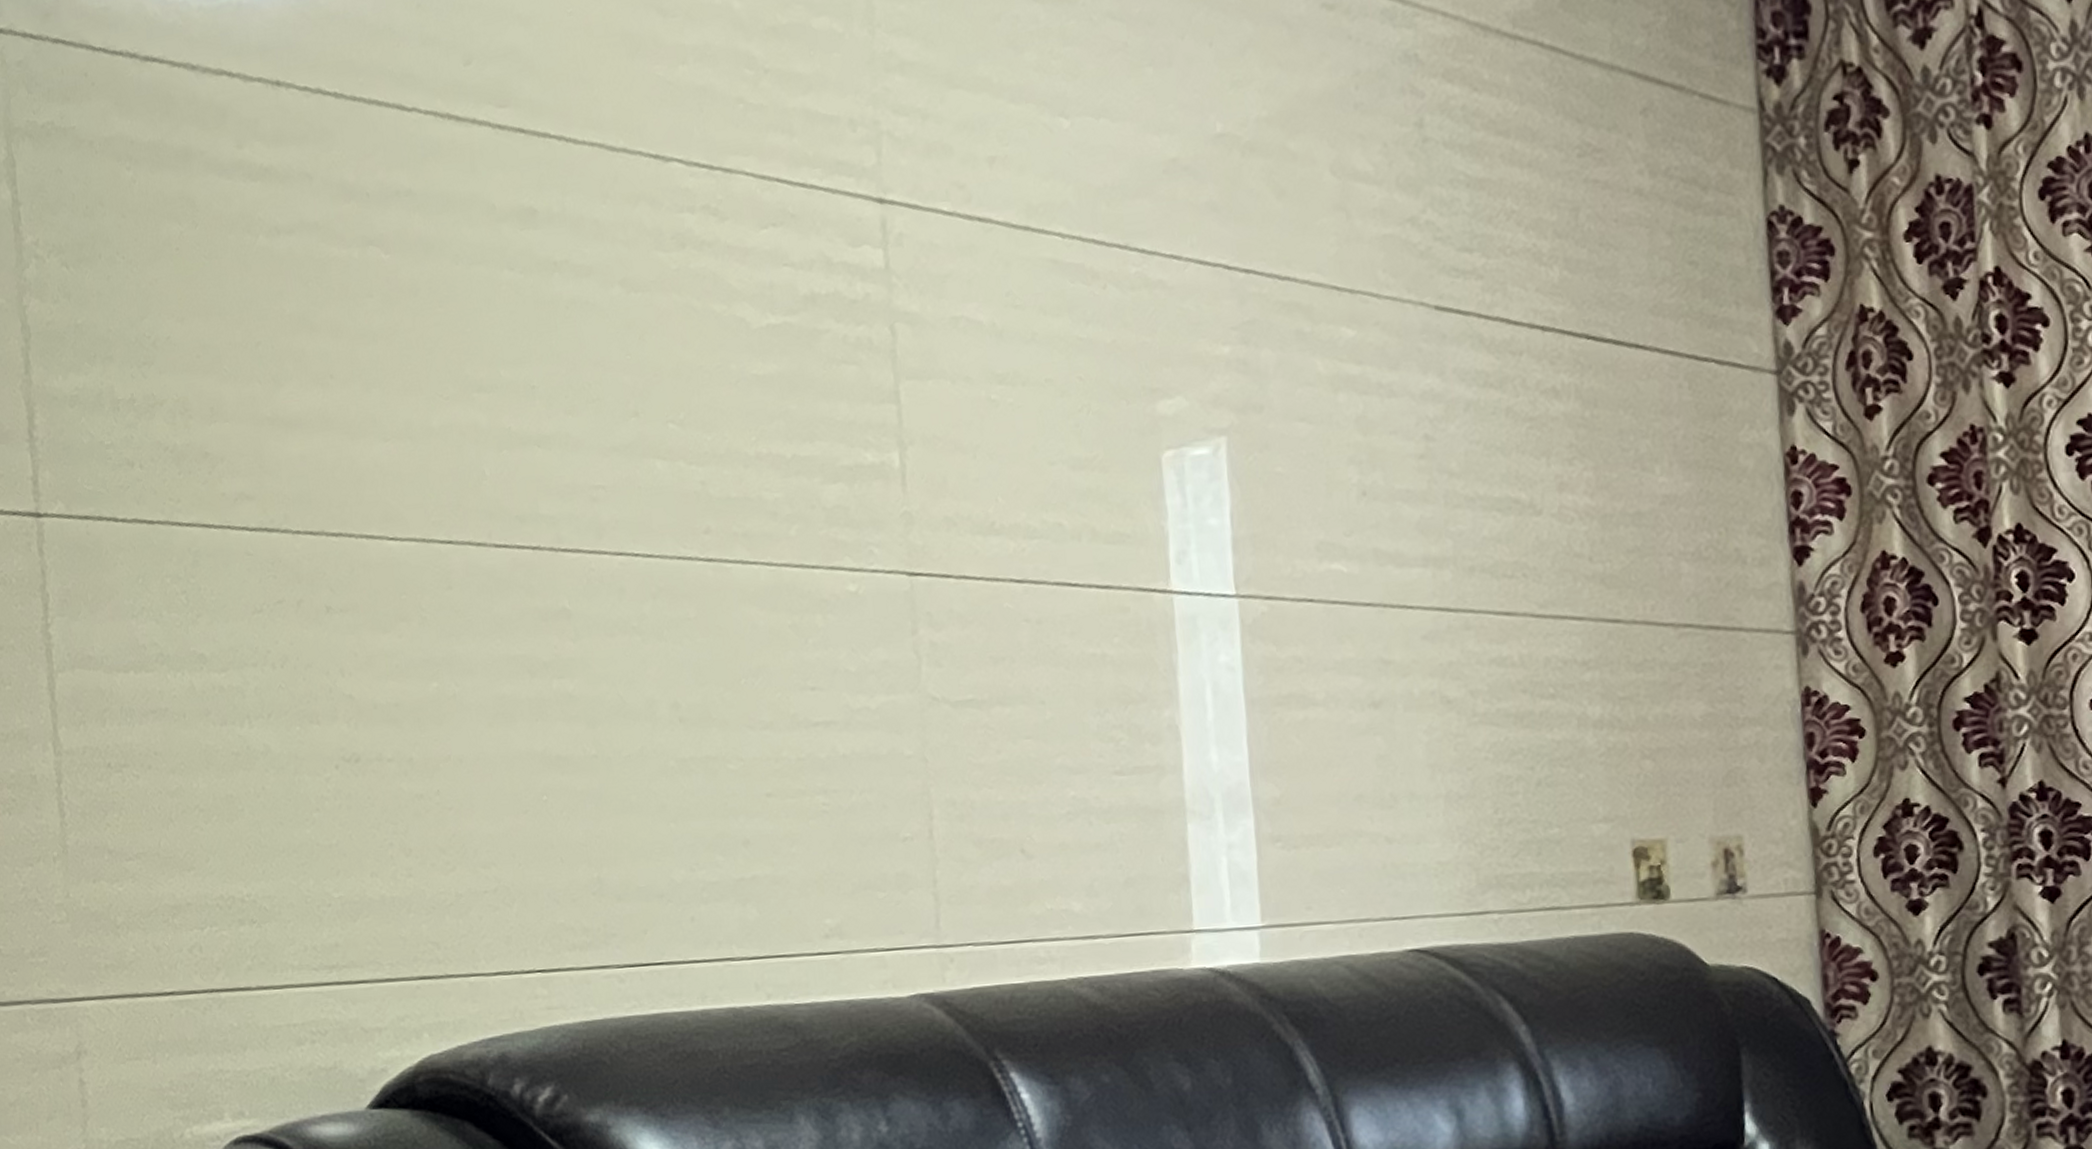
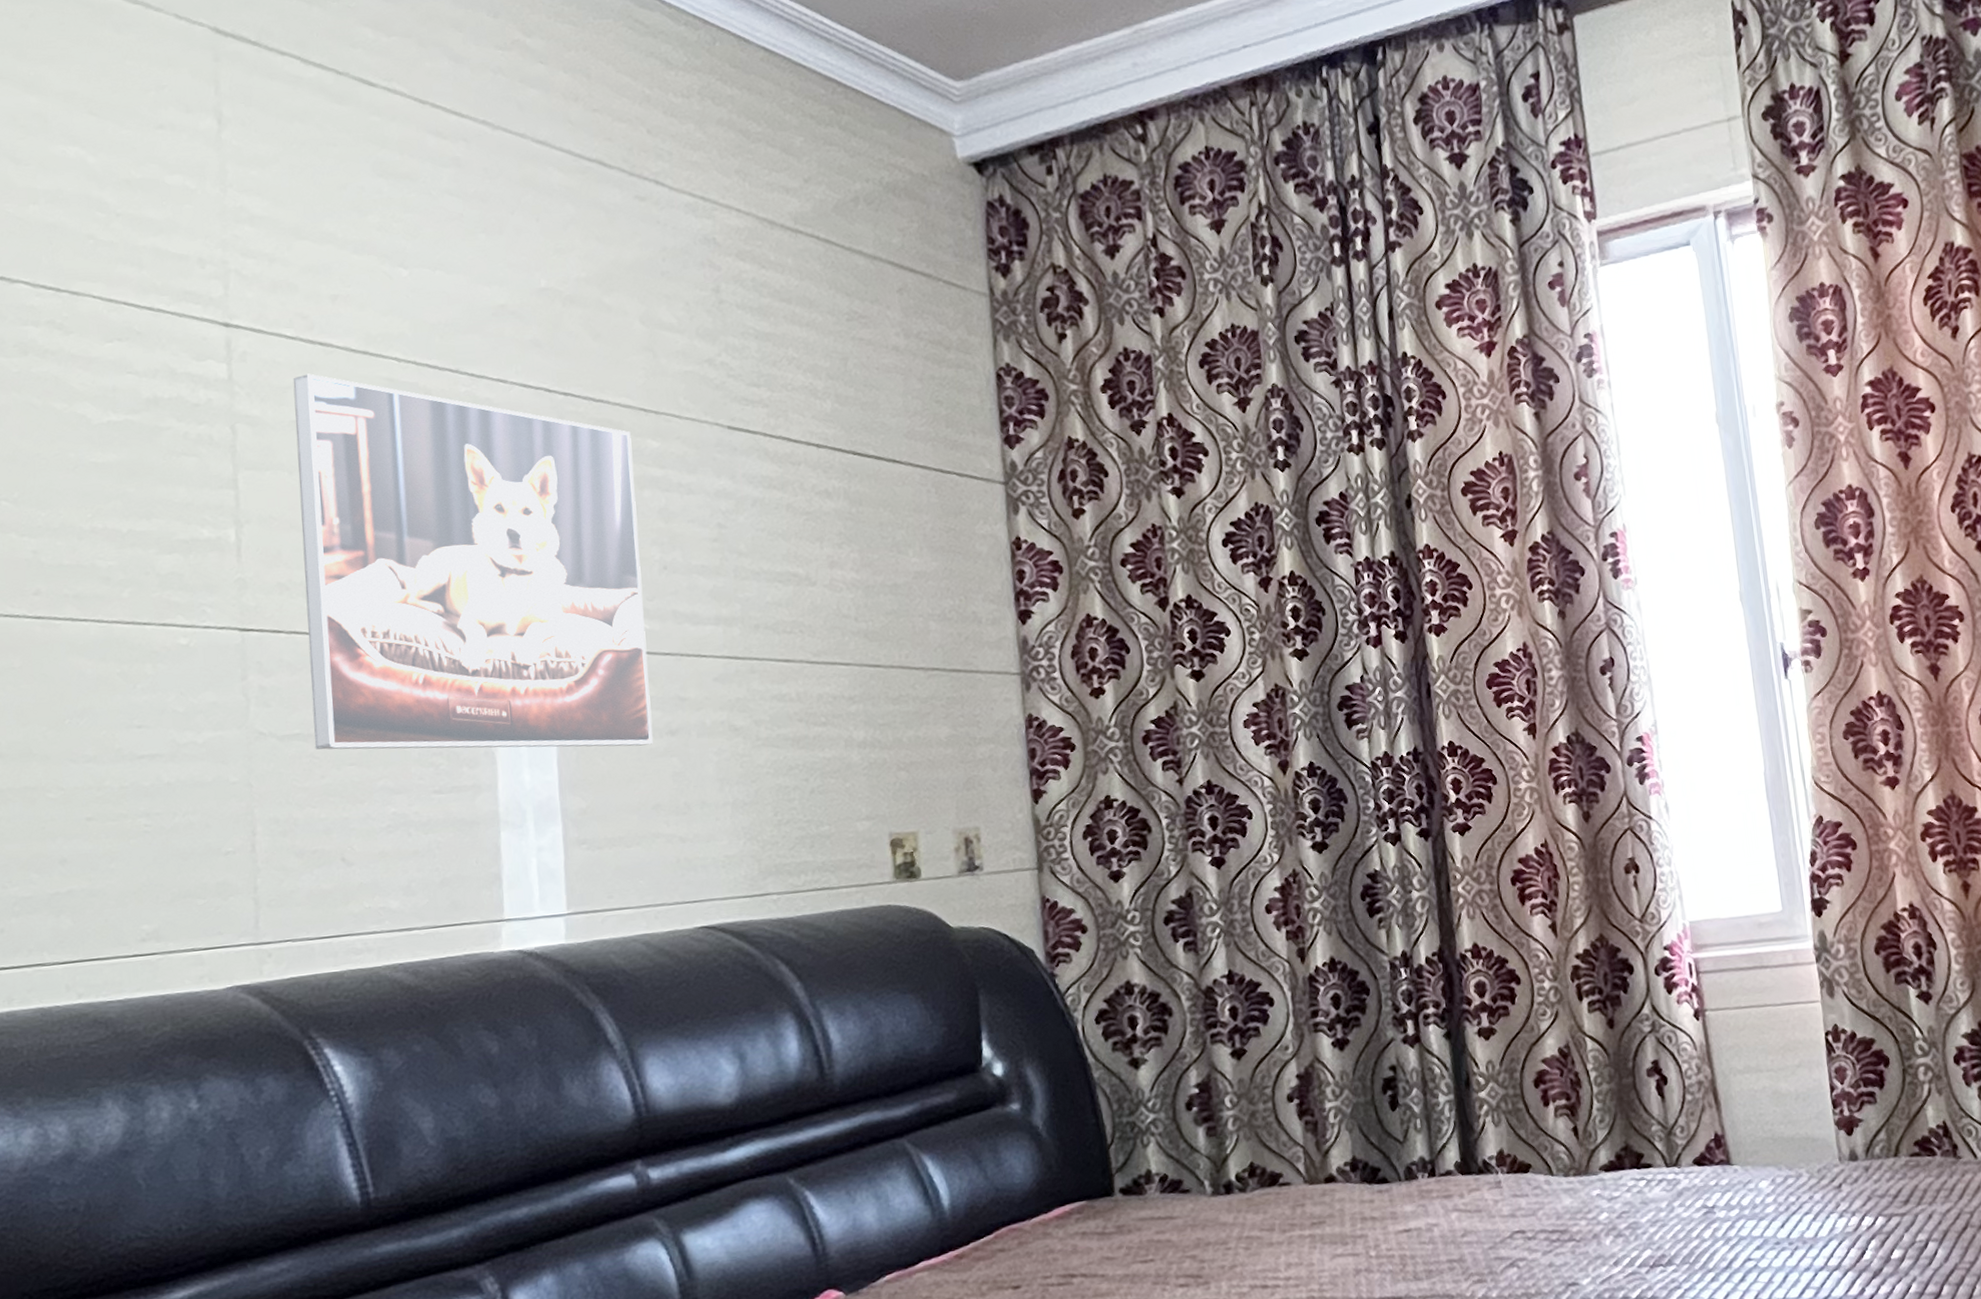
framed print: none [951,257,1353,722] -> present [292,373,653,750]

